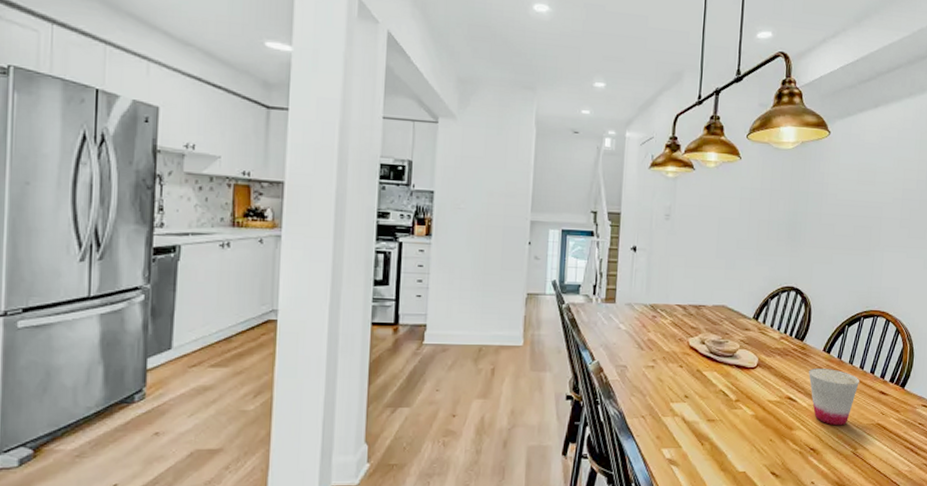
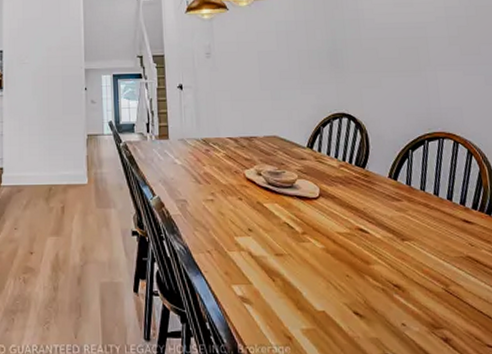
cup: present [809,368,859,426] -> none [377,196,437,259]

